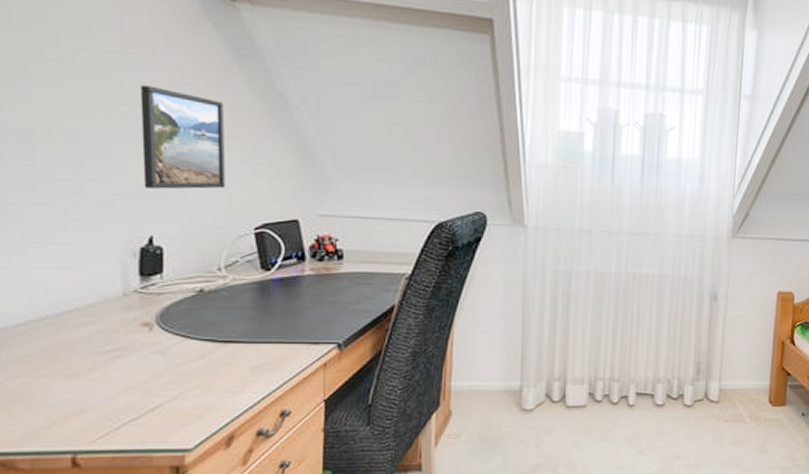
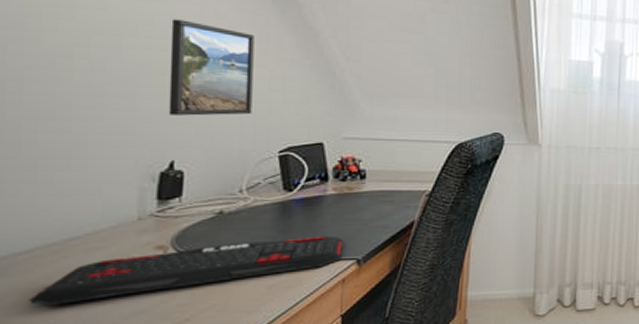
keyboard: none [28,318,324,377] -> present [27,235,345,305]

